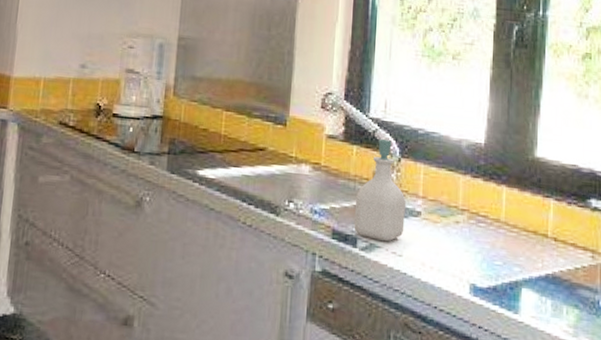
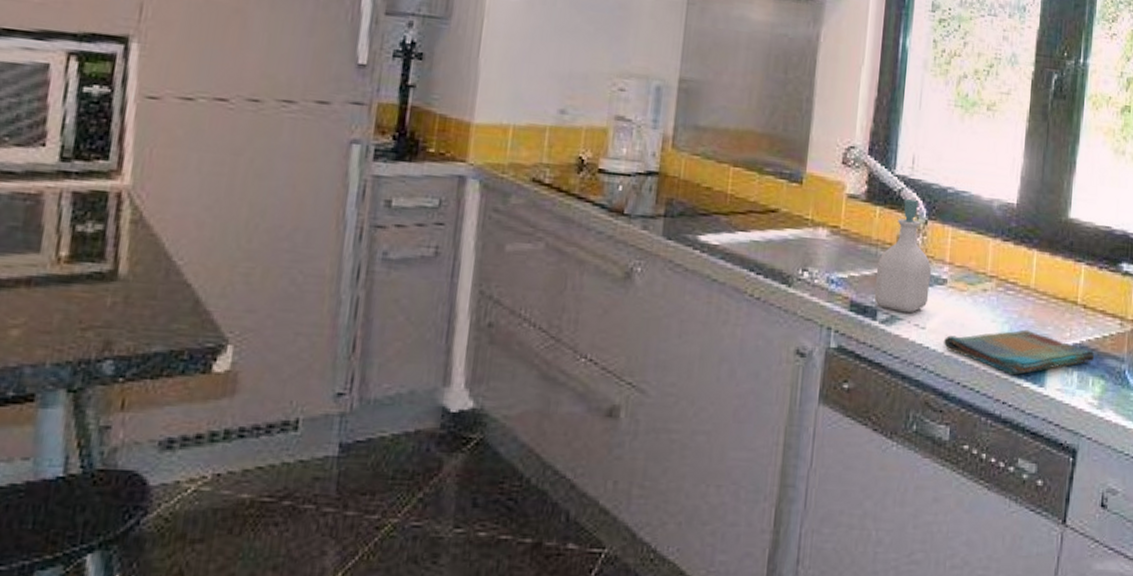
dish towel: none [420,259,568,302] -> present [944,329,1095,376]

